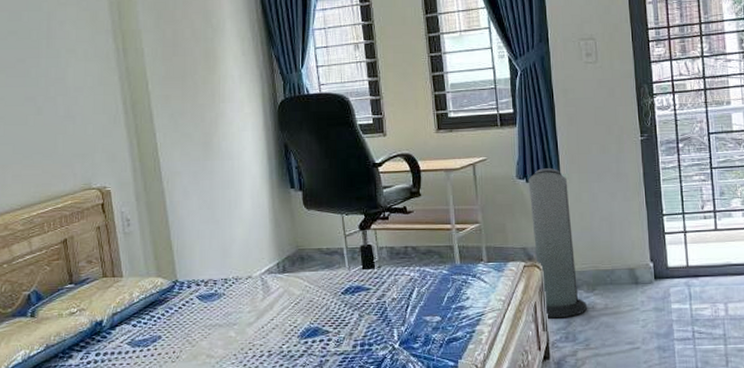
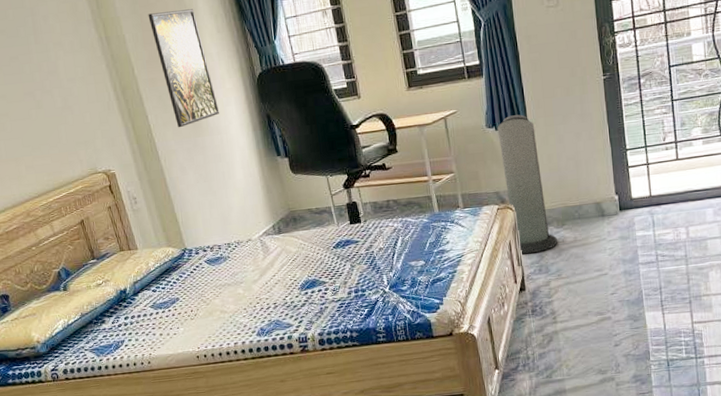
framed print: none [171,29,235,149] -> present [148,9,220,128]

